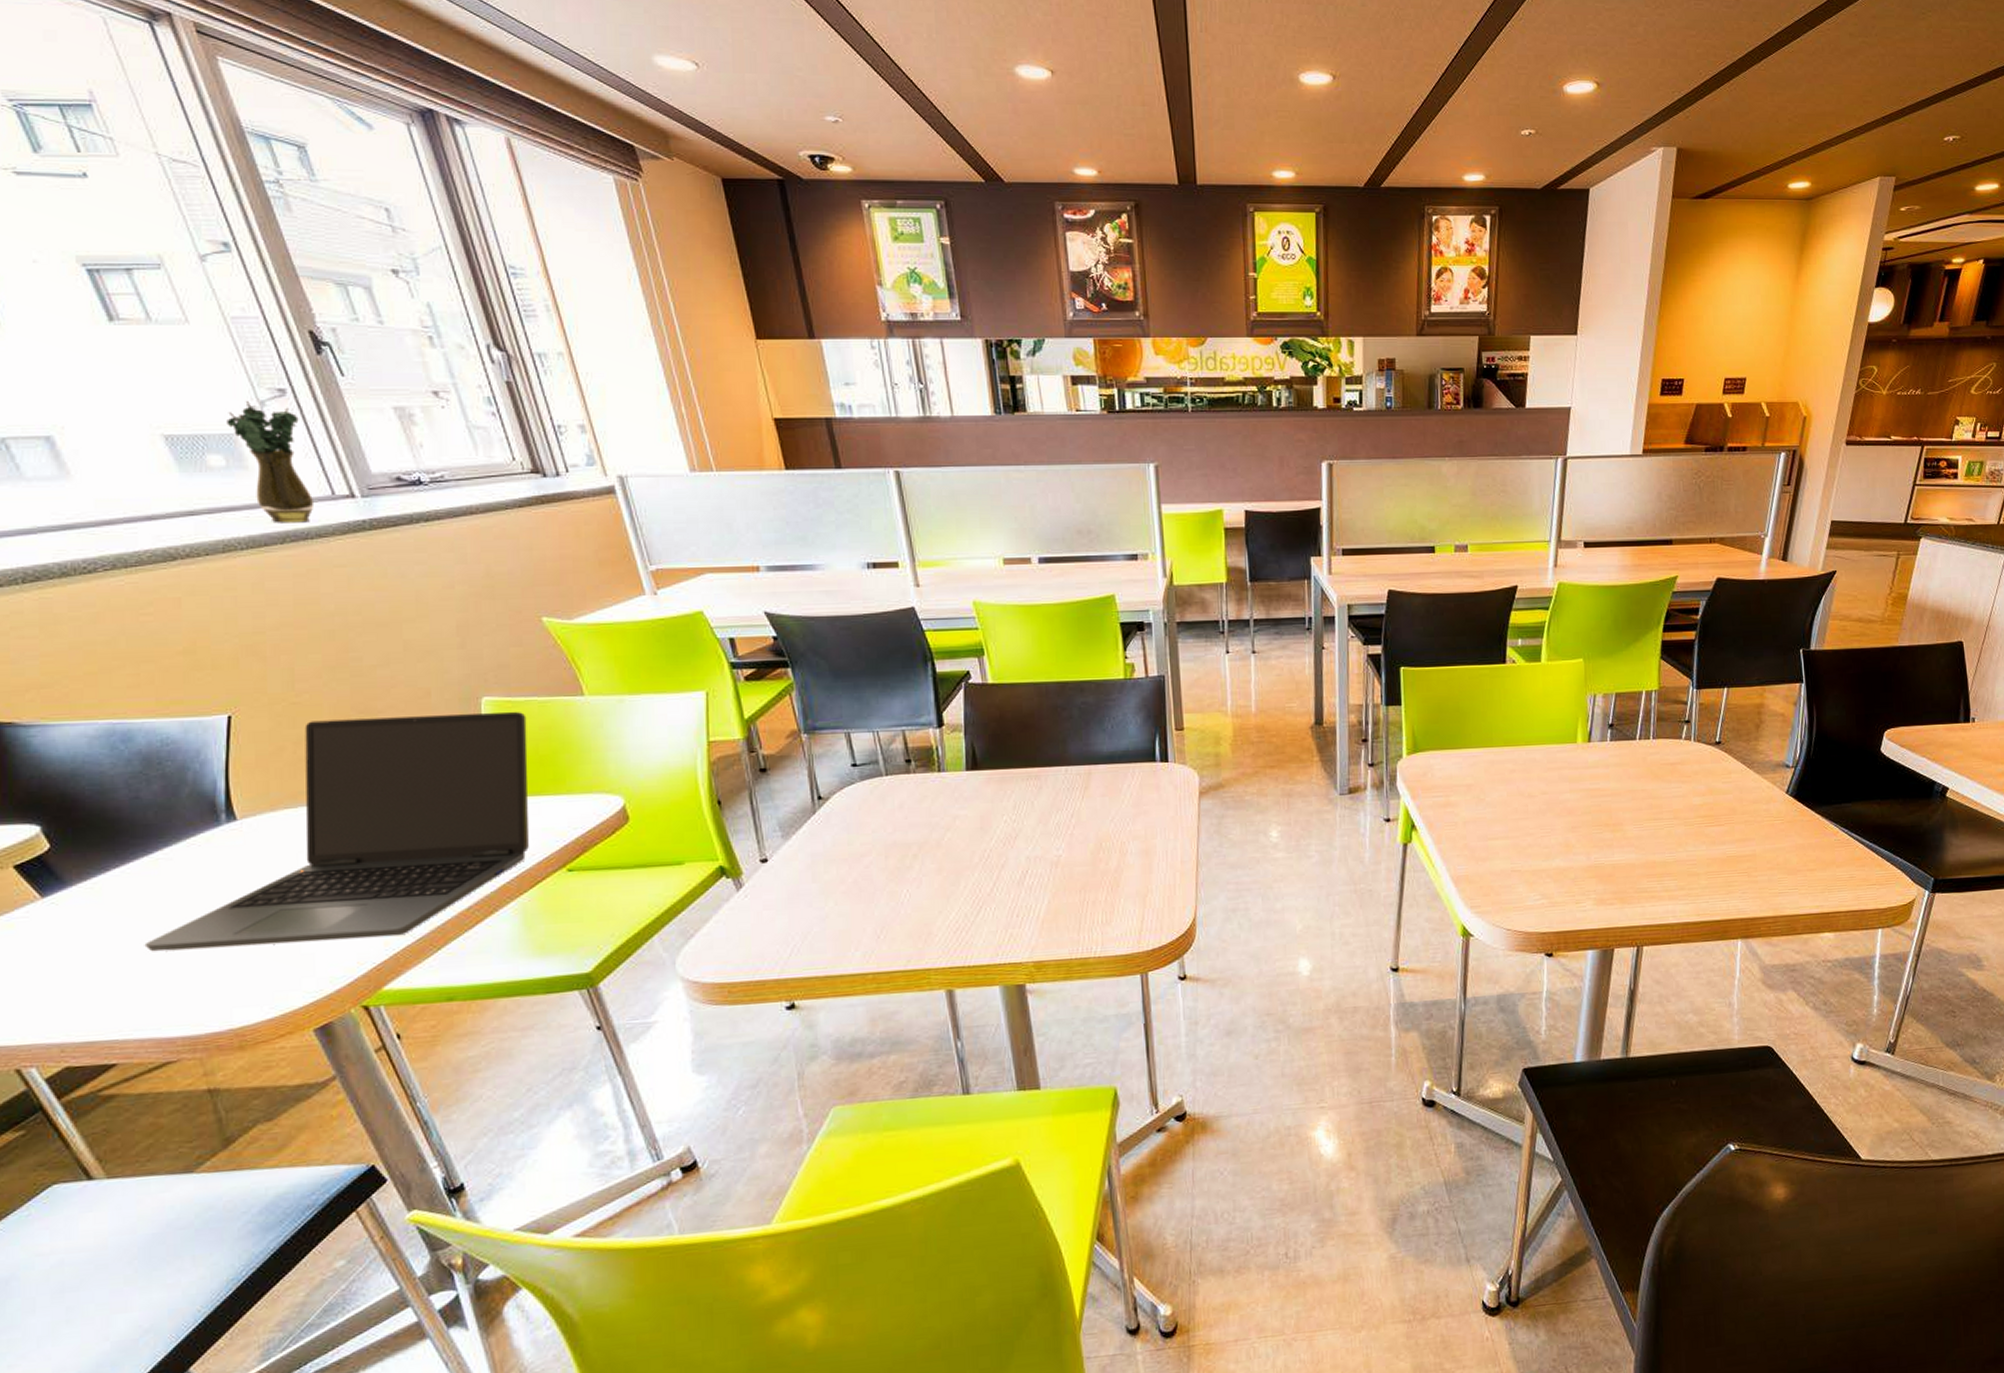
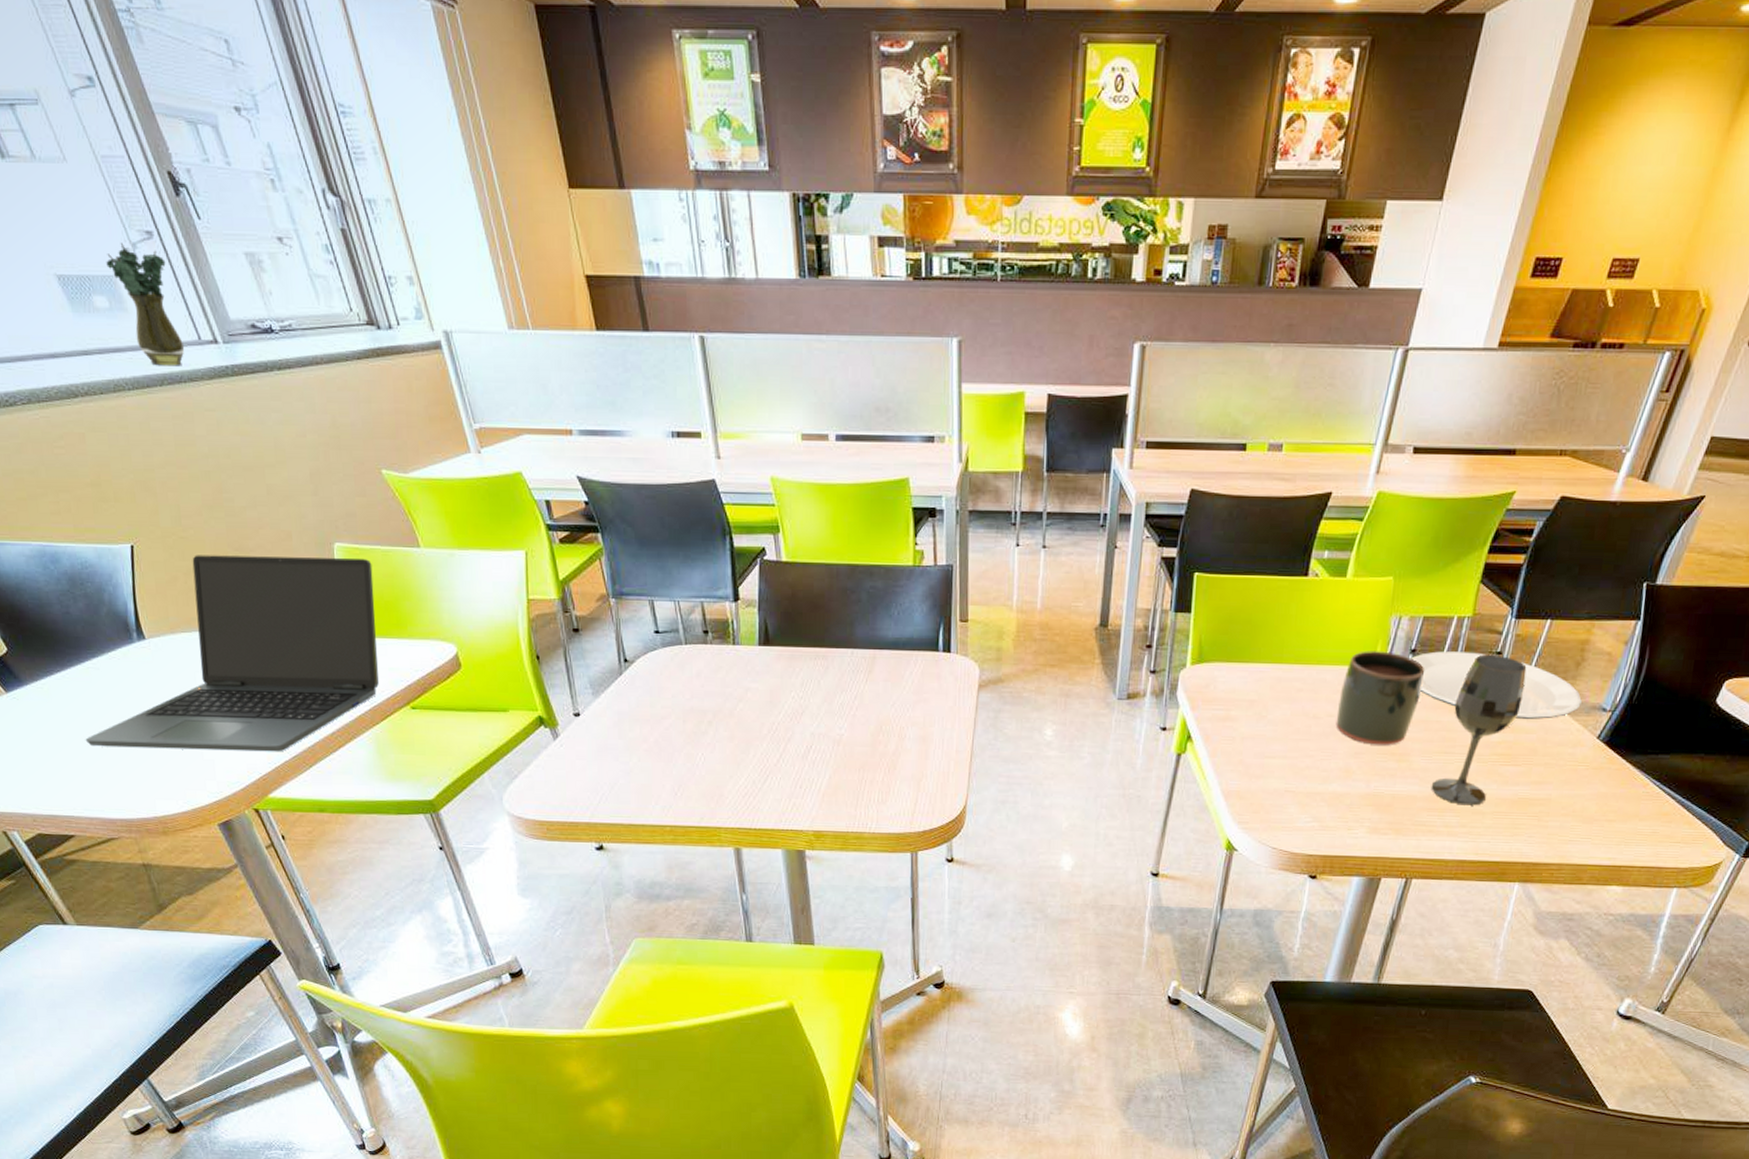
mug: none [1550,728,1625,818] -> present [1336,651,1425,745]
plate: none [1610,722,1768,781] -> present [1411,651,1583,720]
wine glass: none [1646,723,1716,869] -> present [1431,654,1527,806]

